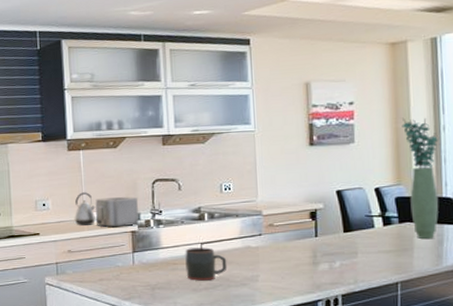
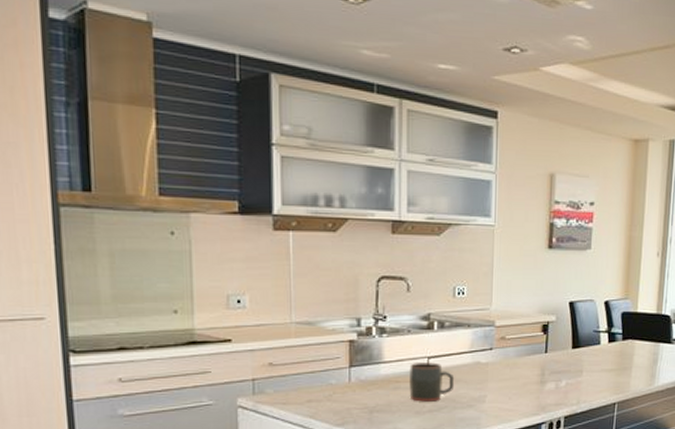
kettle: present [74,192,96,226] -> none [278,287,307,331]
toaster: present [95,197,139,228] -> none [306,296,358,335]
vase: present [402,117,439,239] -> none [633,225,665,357]

